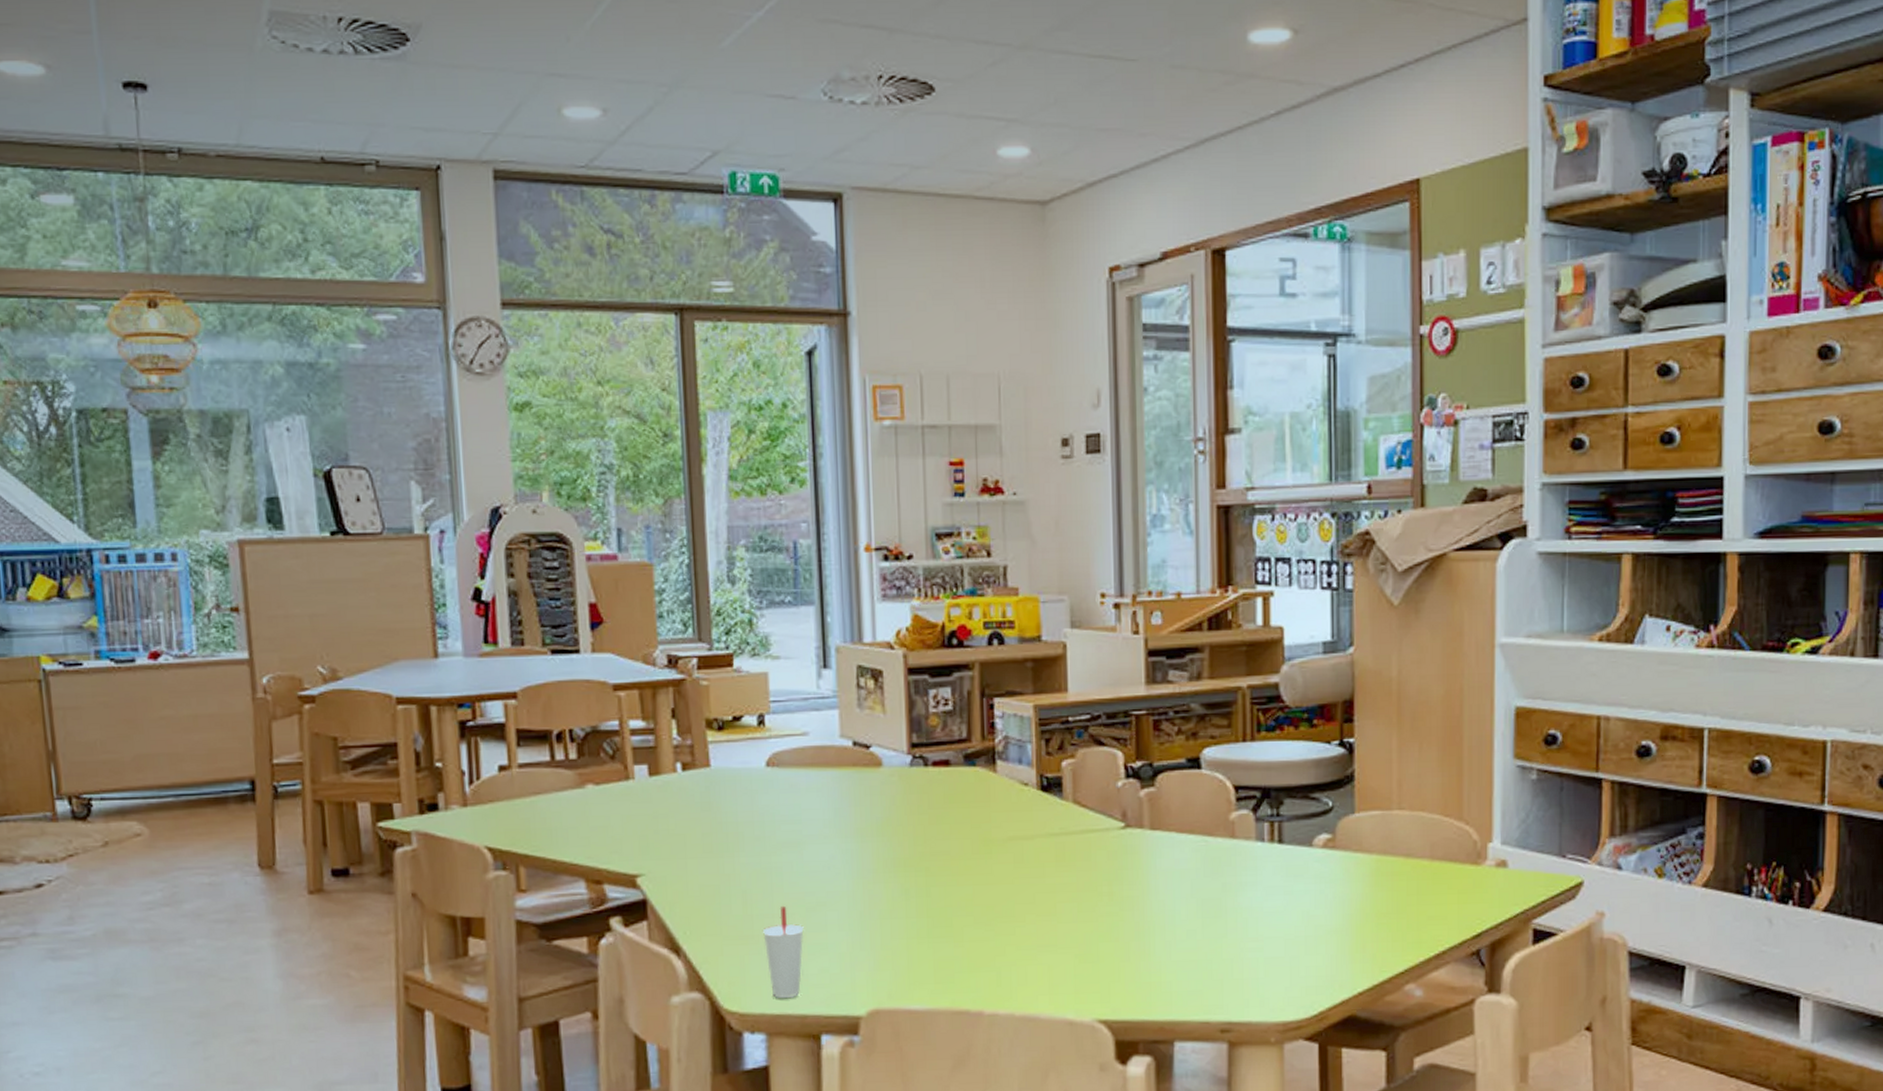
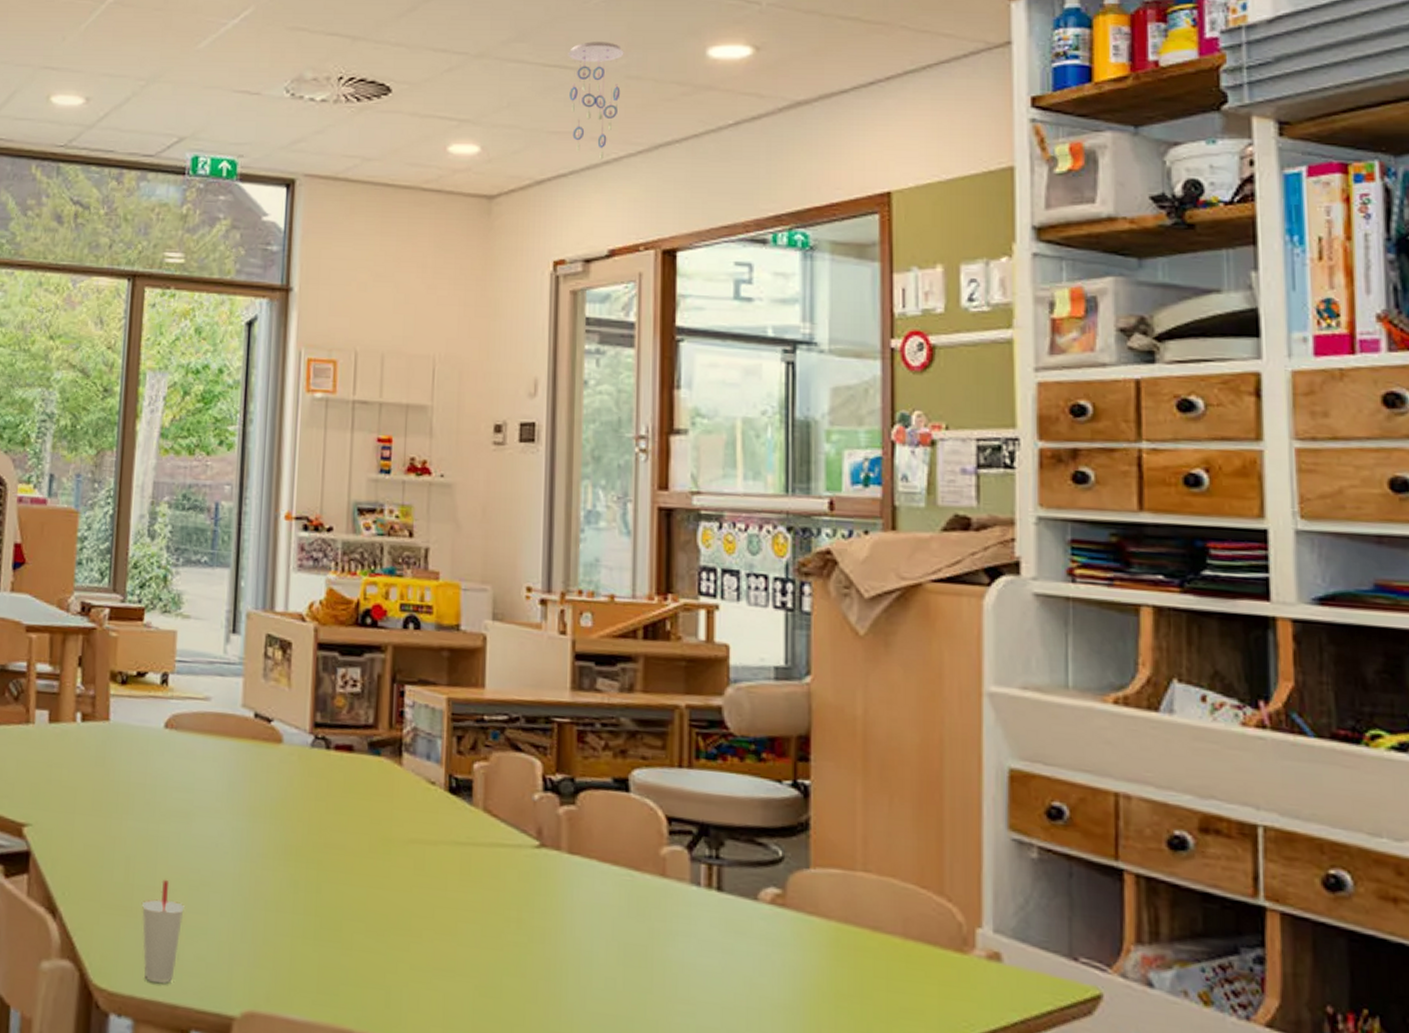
ceiling mobile: none [1112,28,1168,157] -> present [568,42,624,160]

